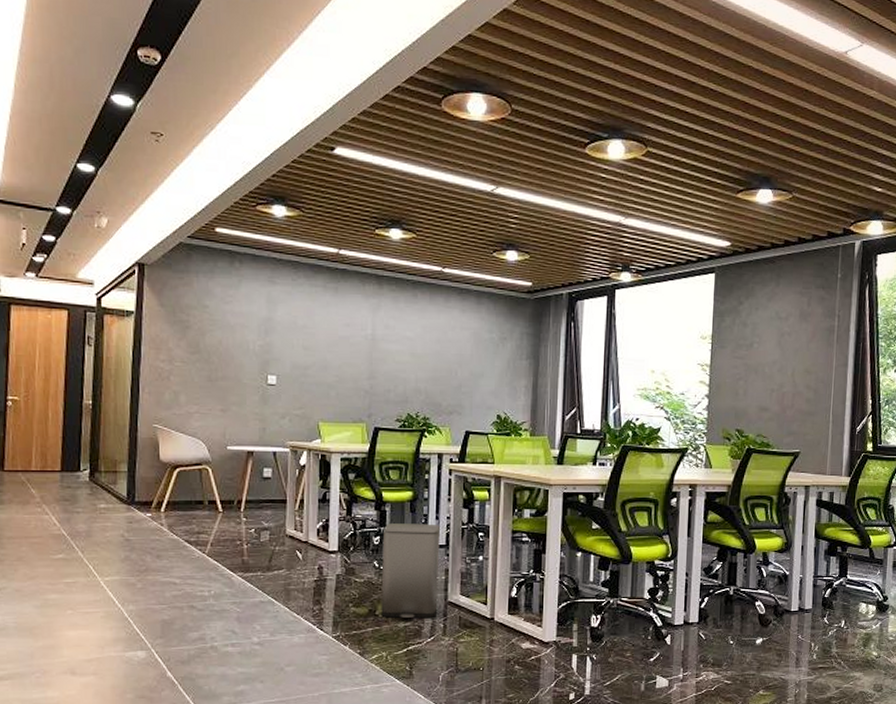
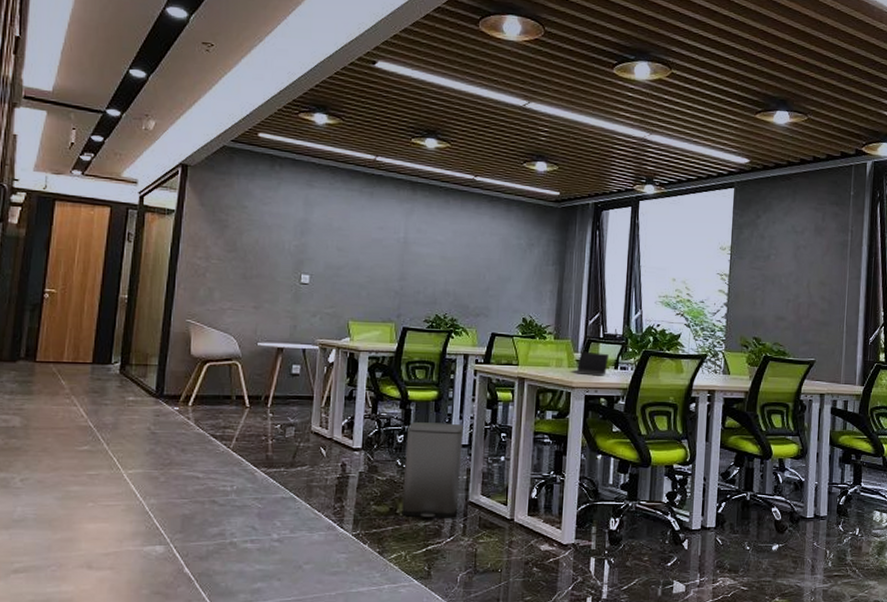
laptop computer: none [548,447,587,473] -> present [571,351,609,376]

